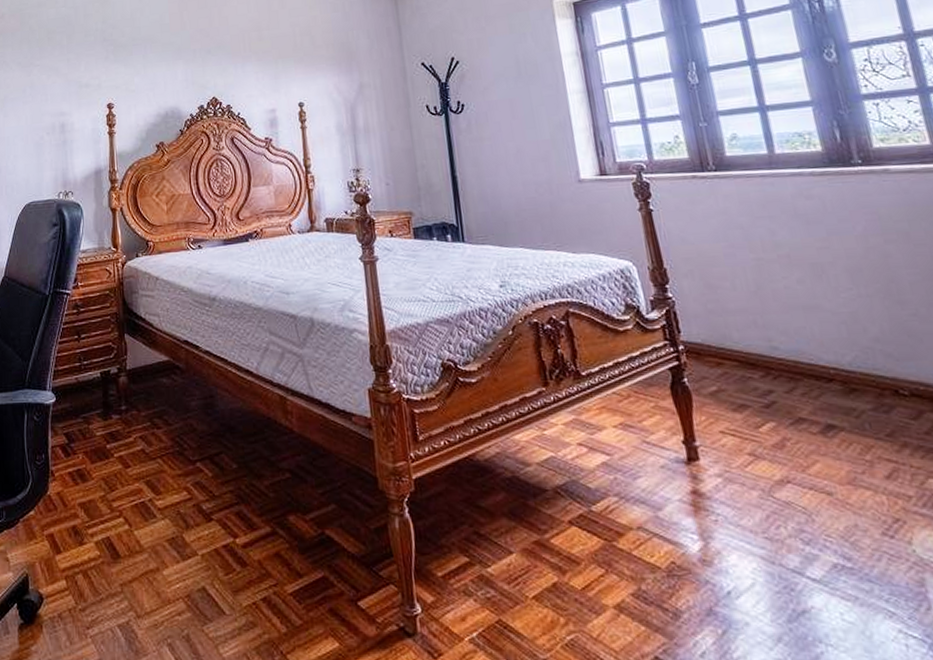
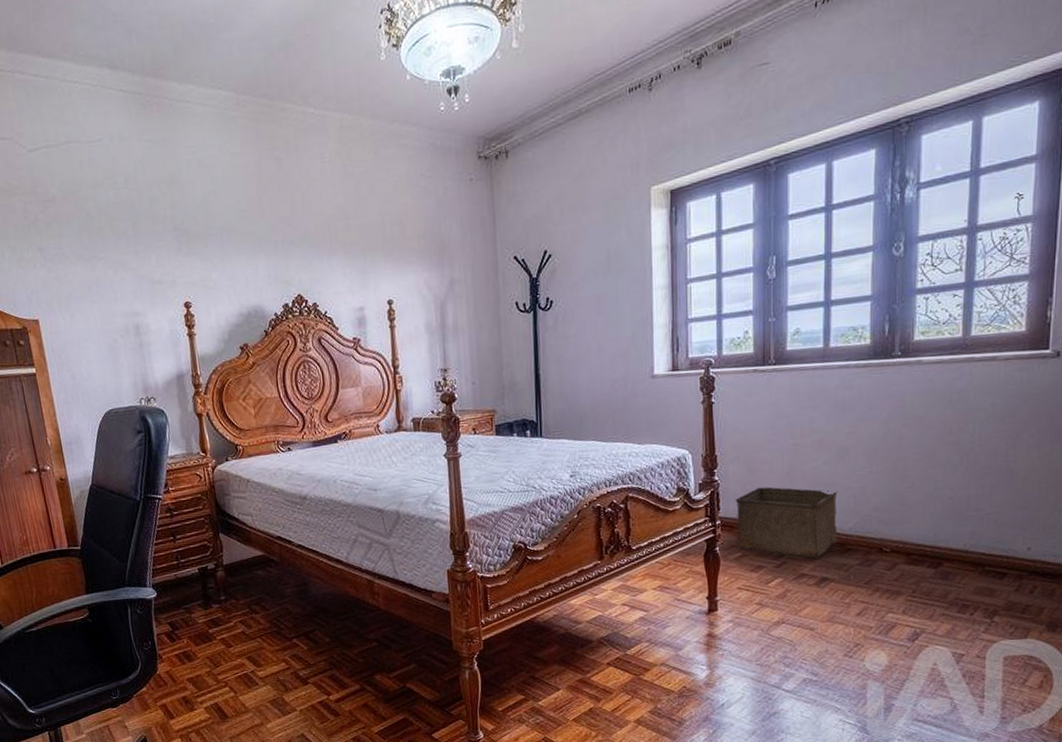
storage bin: none [697,307,838,401] -> present [735,487,838,560]

